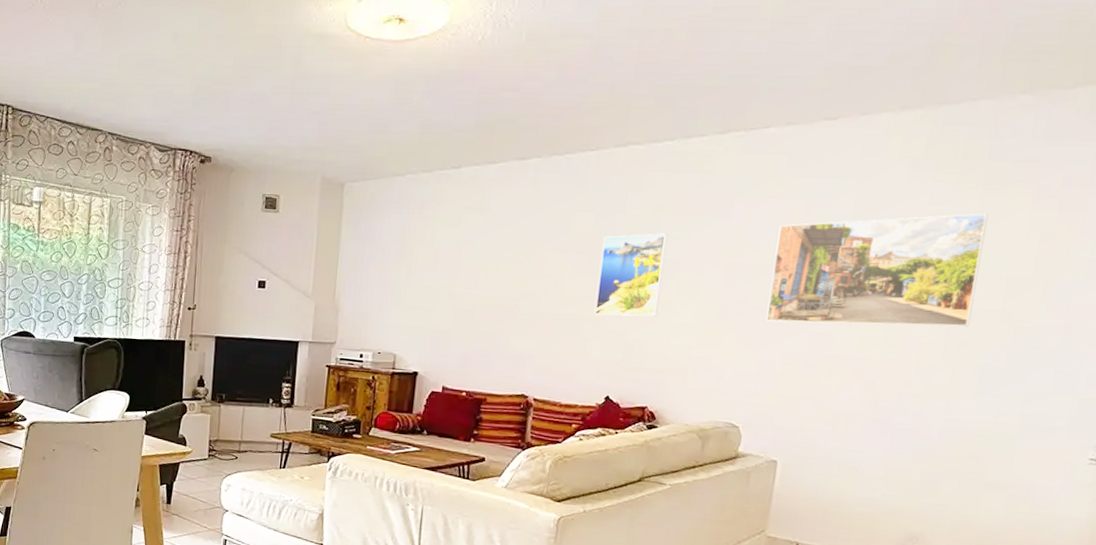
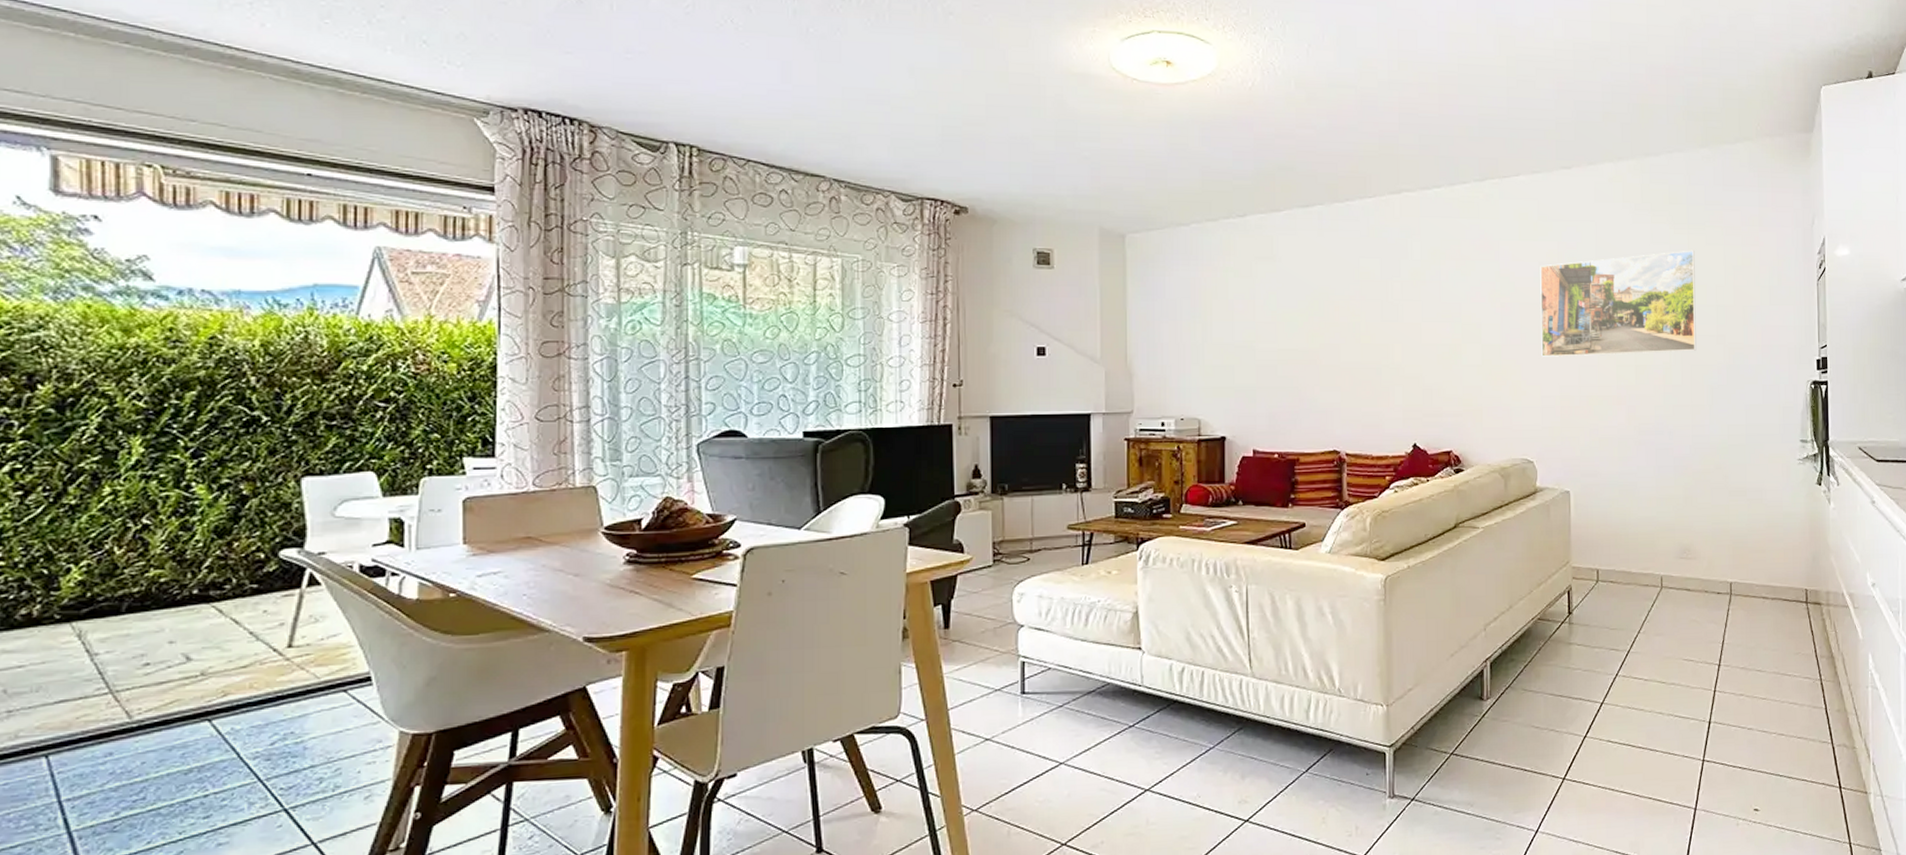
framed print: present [594,233,669,317] -> none [1391,277,1450,362]

